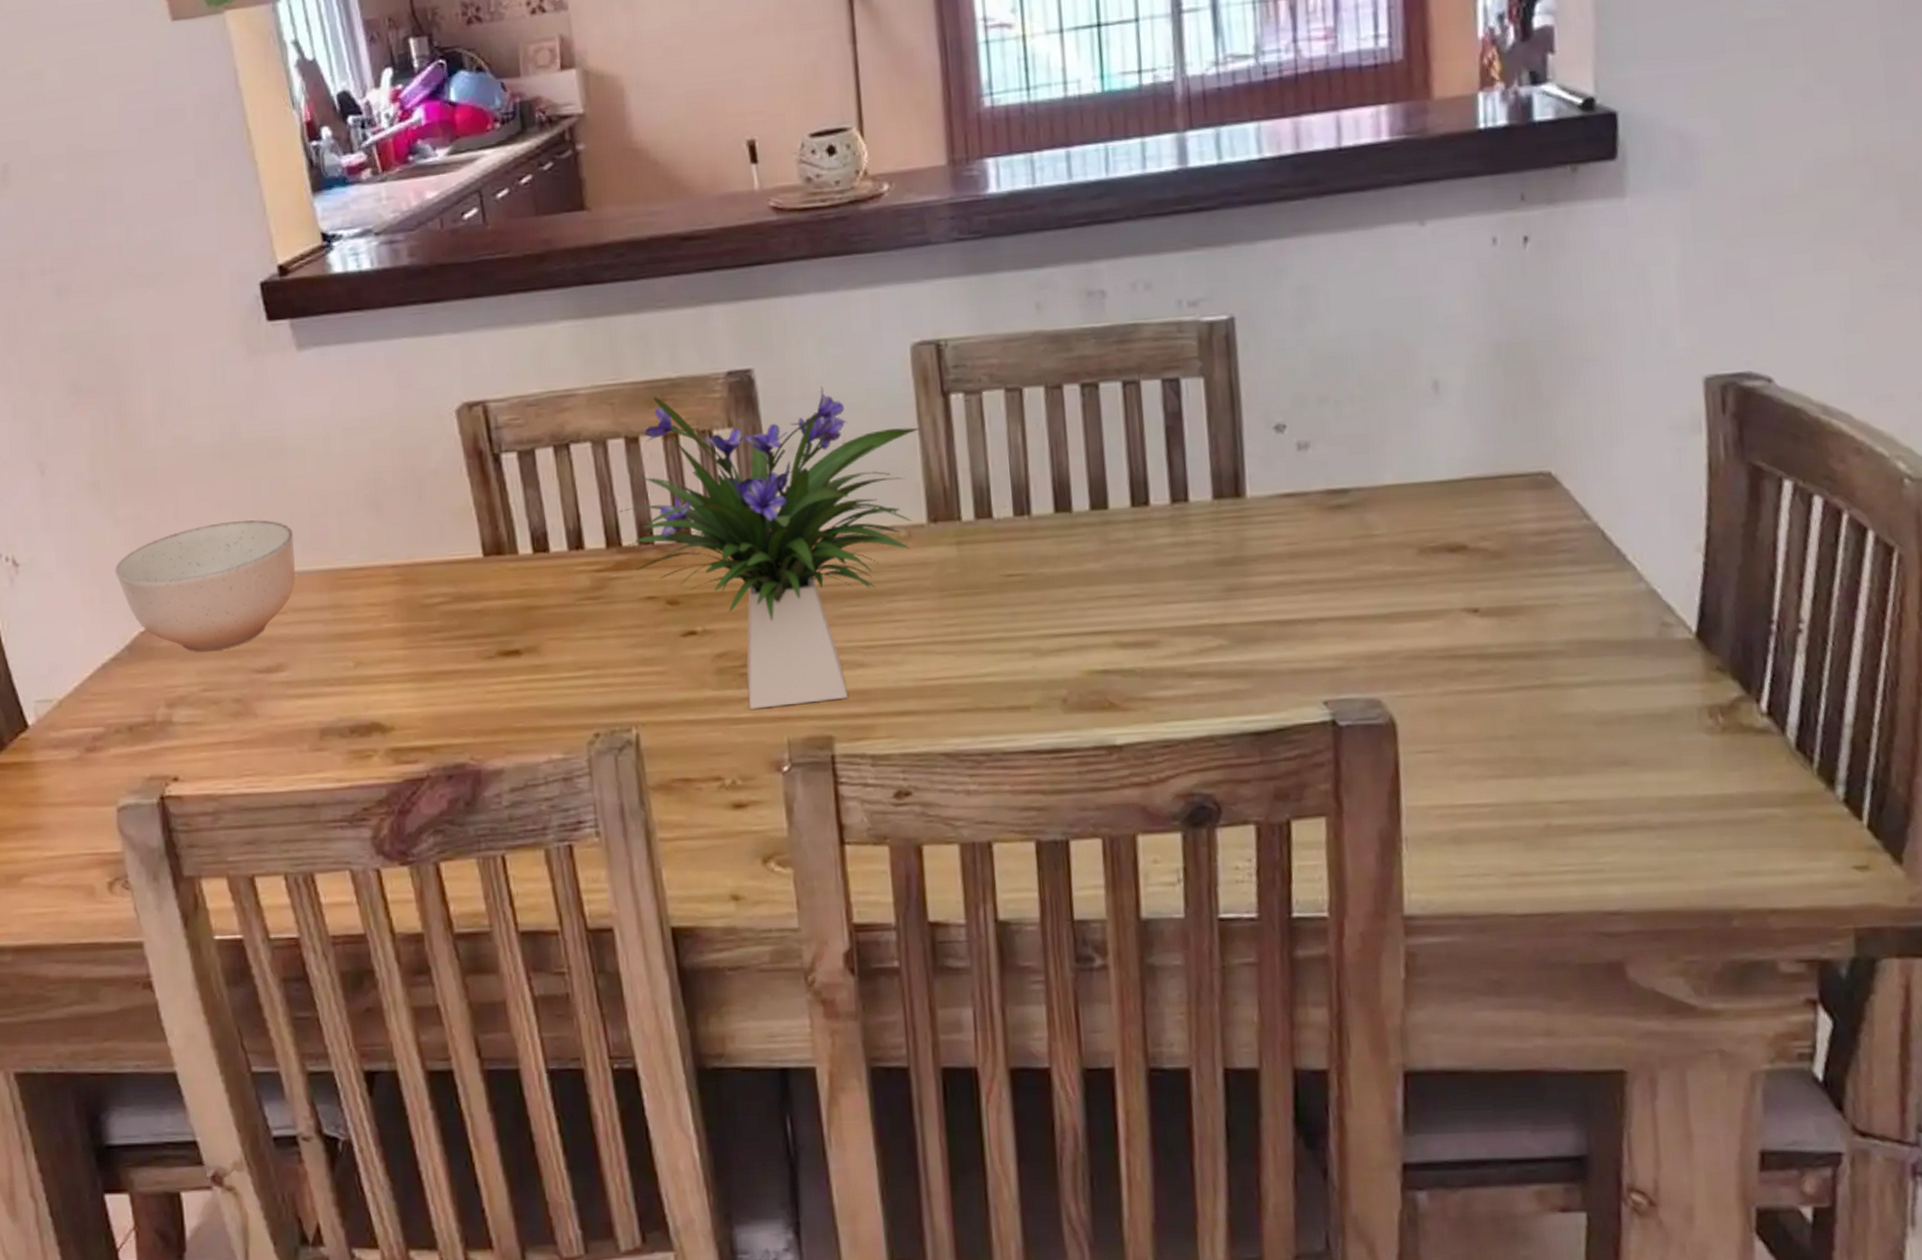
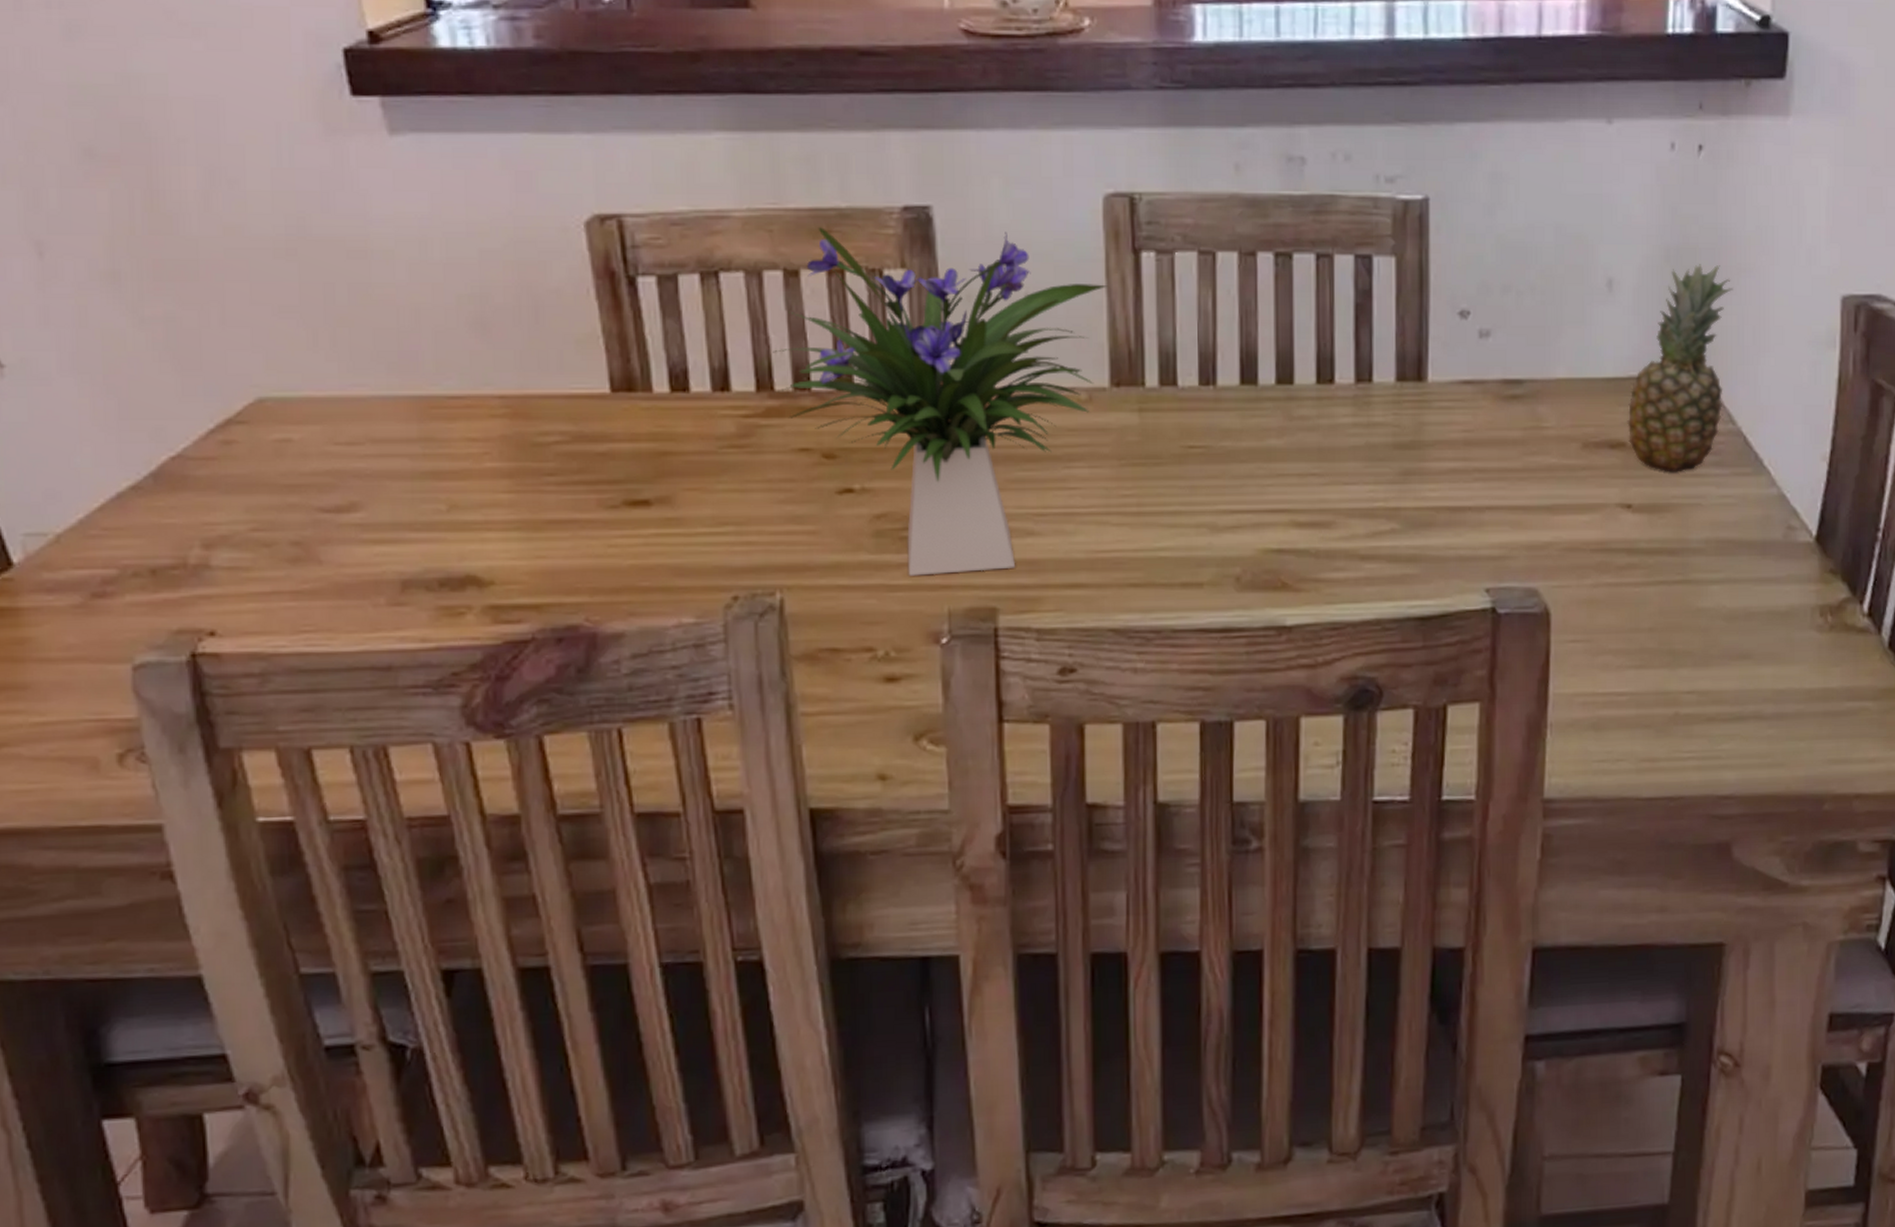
bowl: present [114,520,296,652] -> none [137,331,378,484]
fruit: none [1465,357,1576,573] -> present [1626,264,1733,473]

